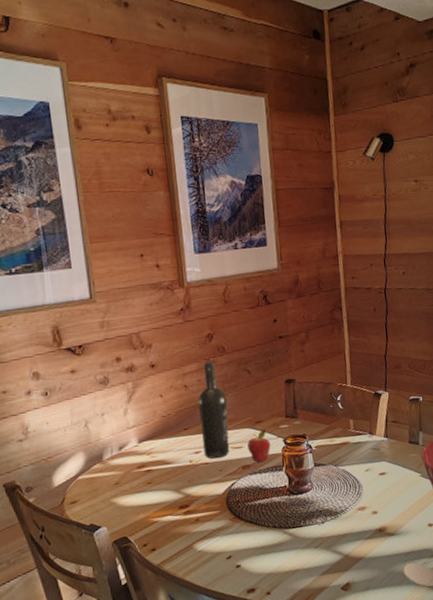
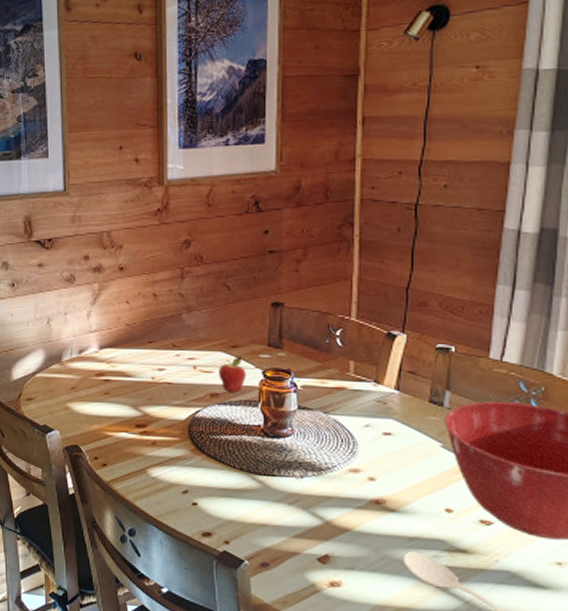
wine bottle: present [197,361,230,459] -> none [166,270,199,381]

